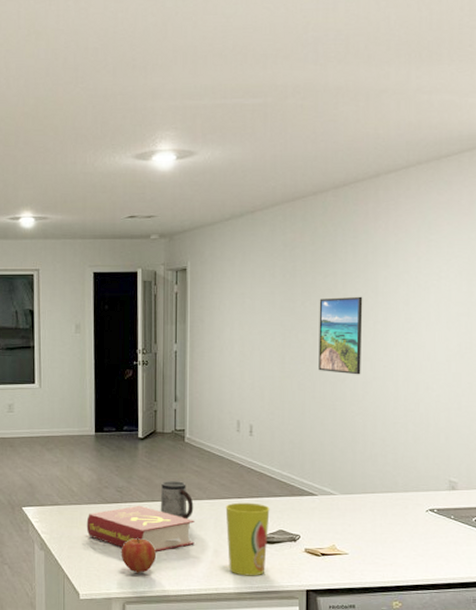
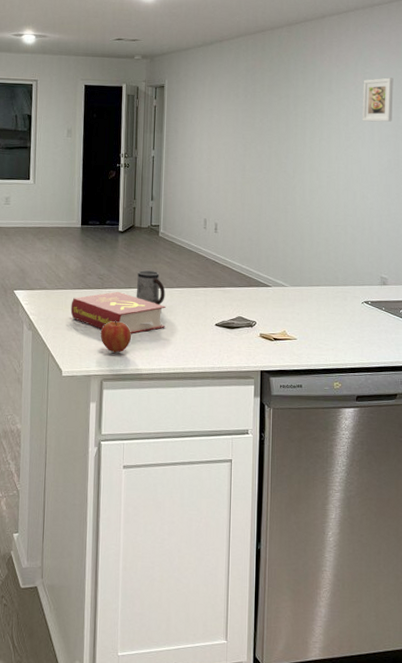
cup: present [225,502,270,576] -> none [192,291,231,358]
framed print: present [319,296,363,375] -> none [273,116,311,183]
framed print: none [427,245,465,299] -> present [363,77,394,122]

